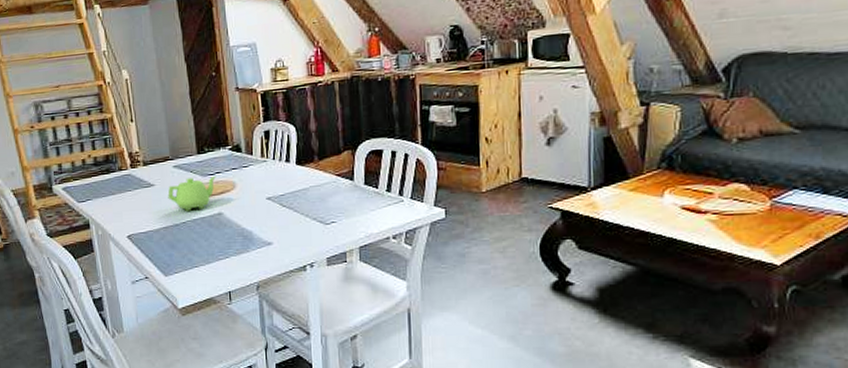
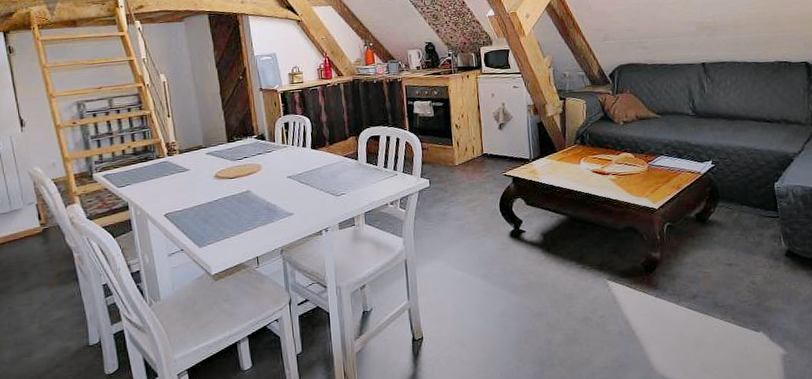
teapot: present [168,175,217,211] -> none [201,159,245,191]

